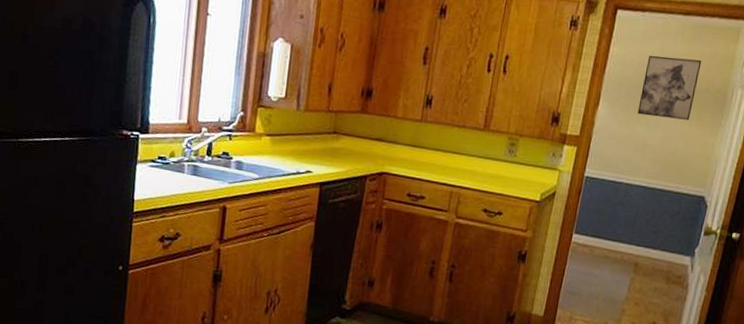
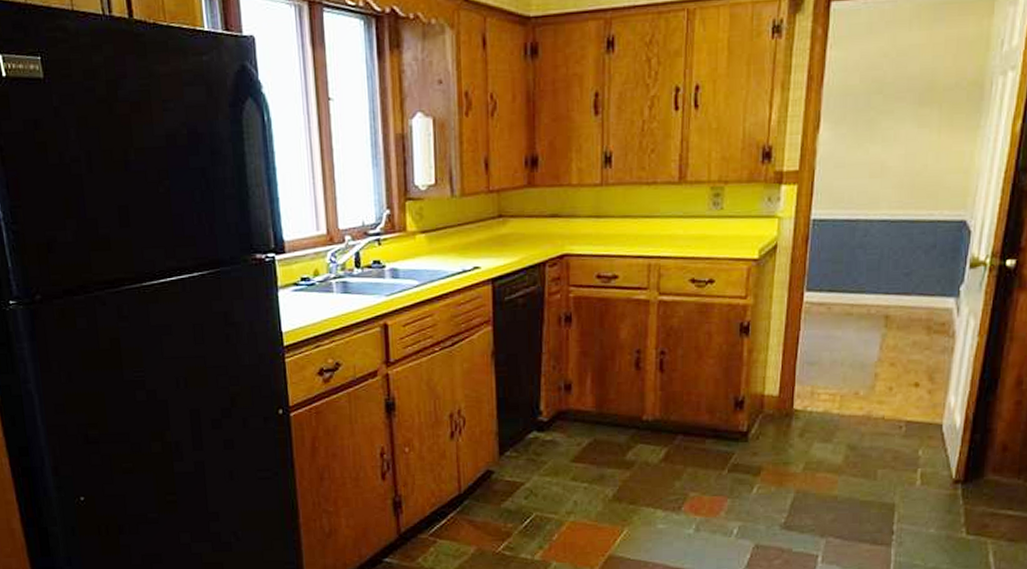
wall art: present [637,55,702,120] -> none [870,48,947,131]

